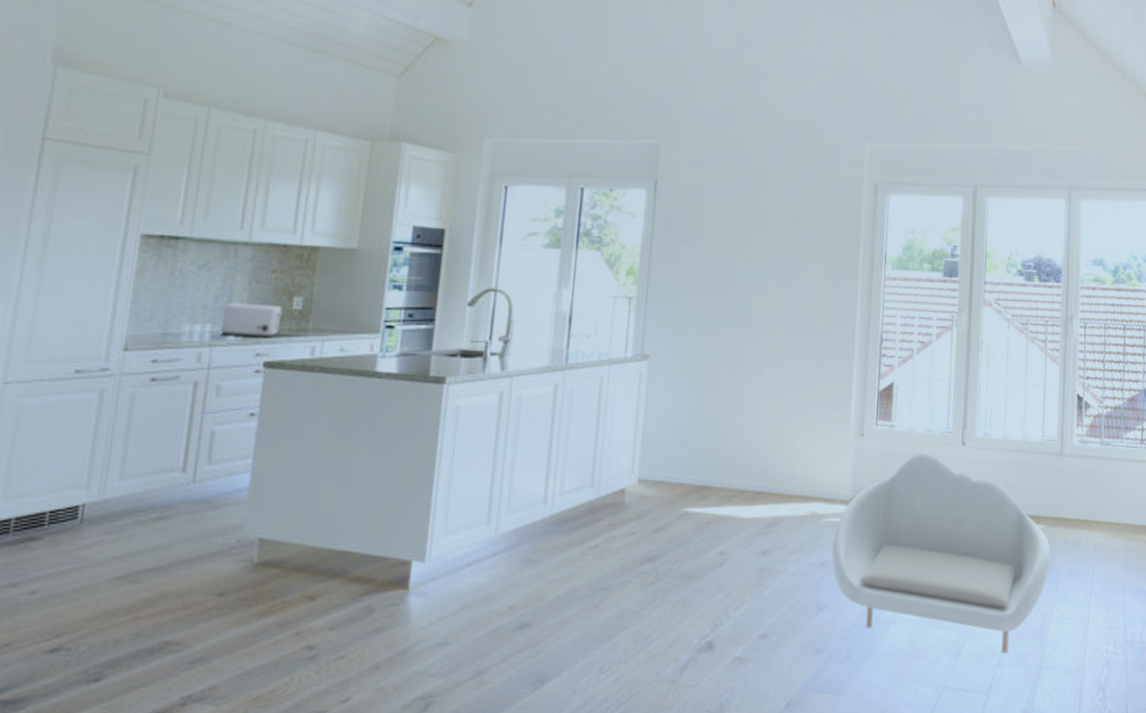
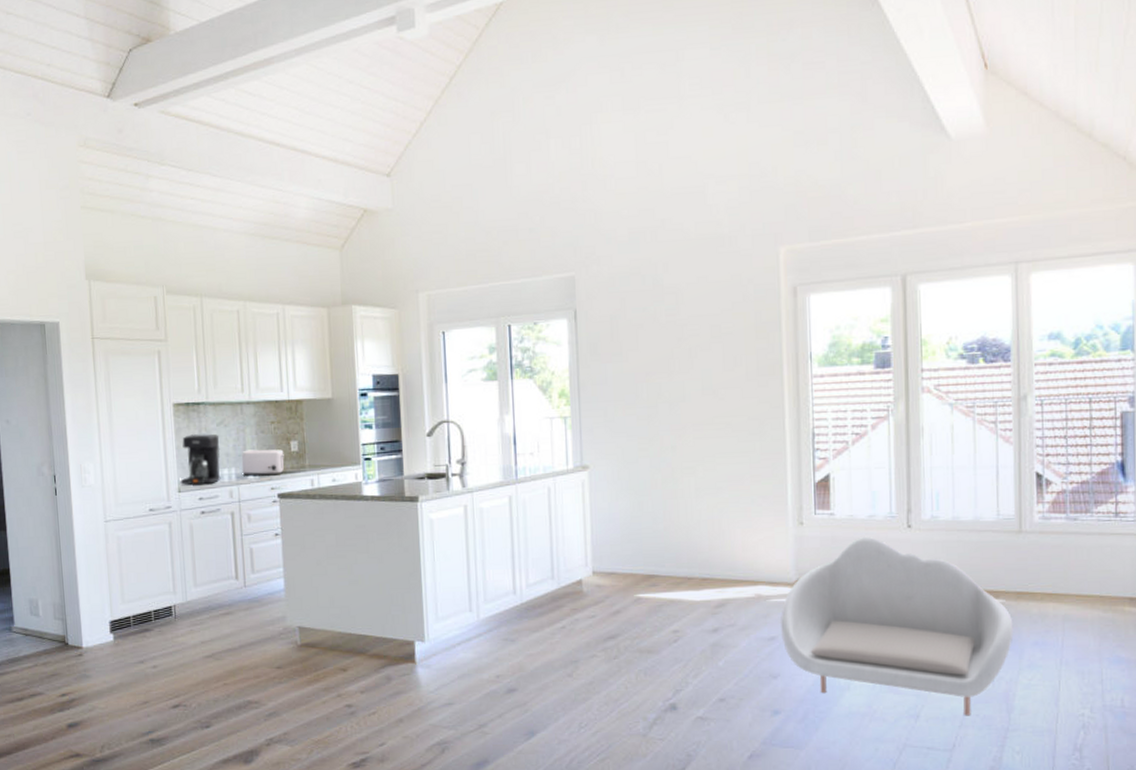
coffee maker: none [129,276,198,344] -> present [180,434,221,486]

